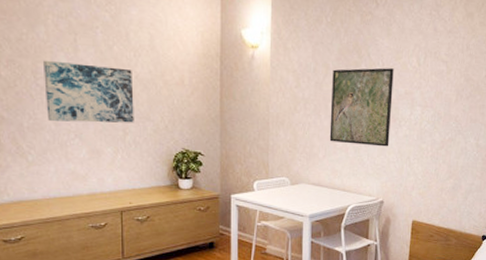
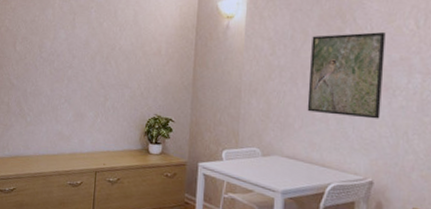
wall art: present [43,60,134,123] -> none [45,36,117,90]

